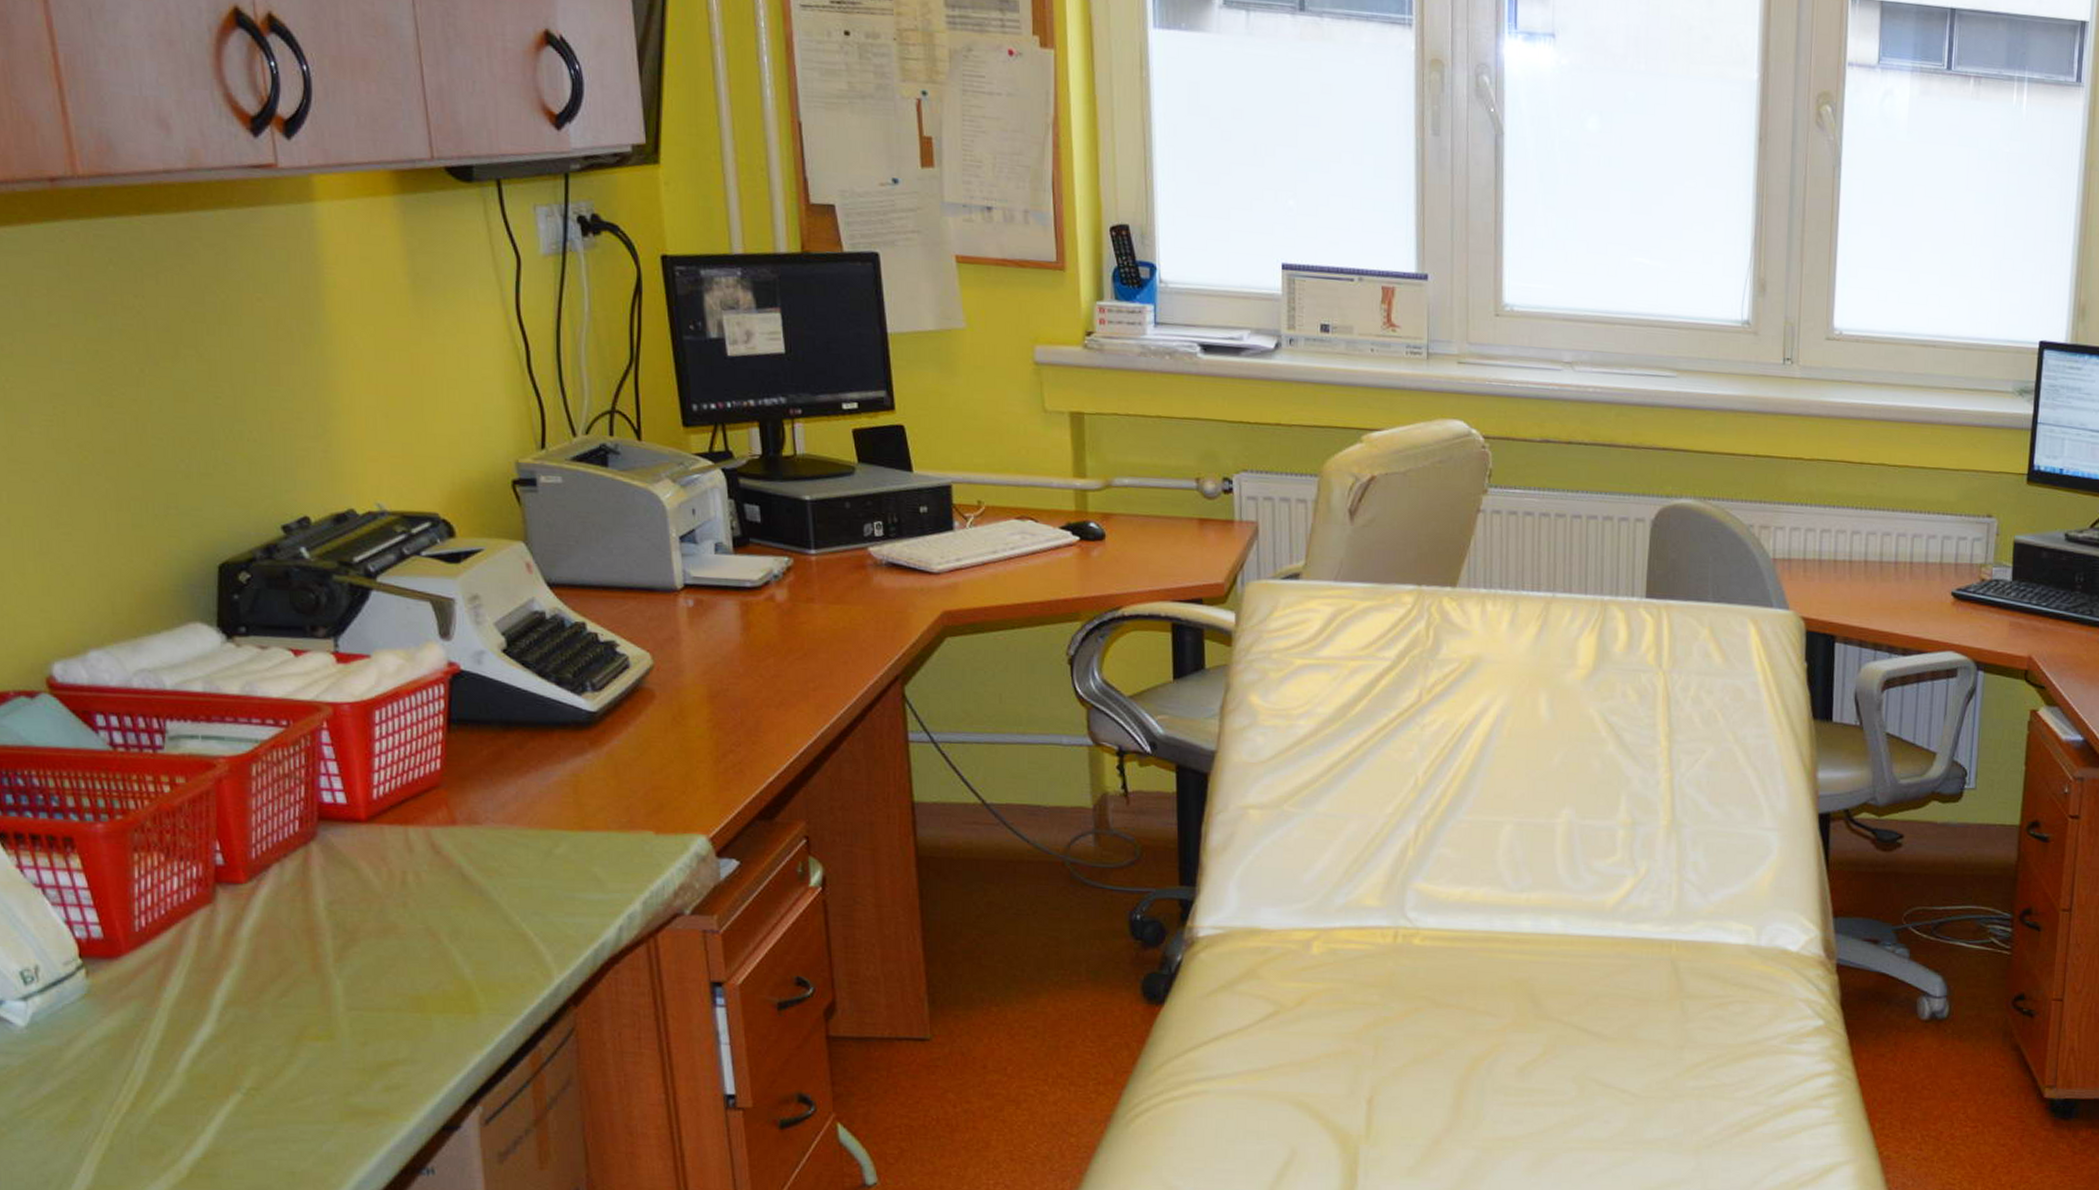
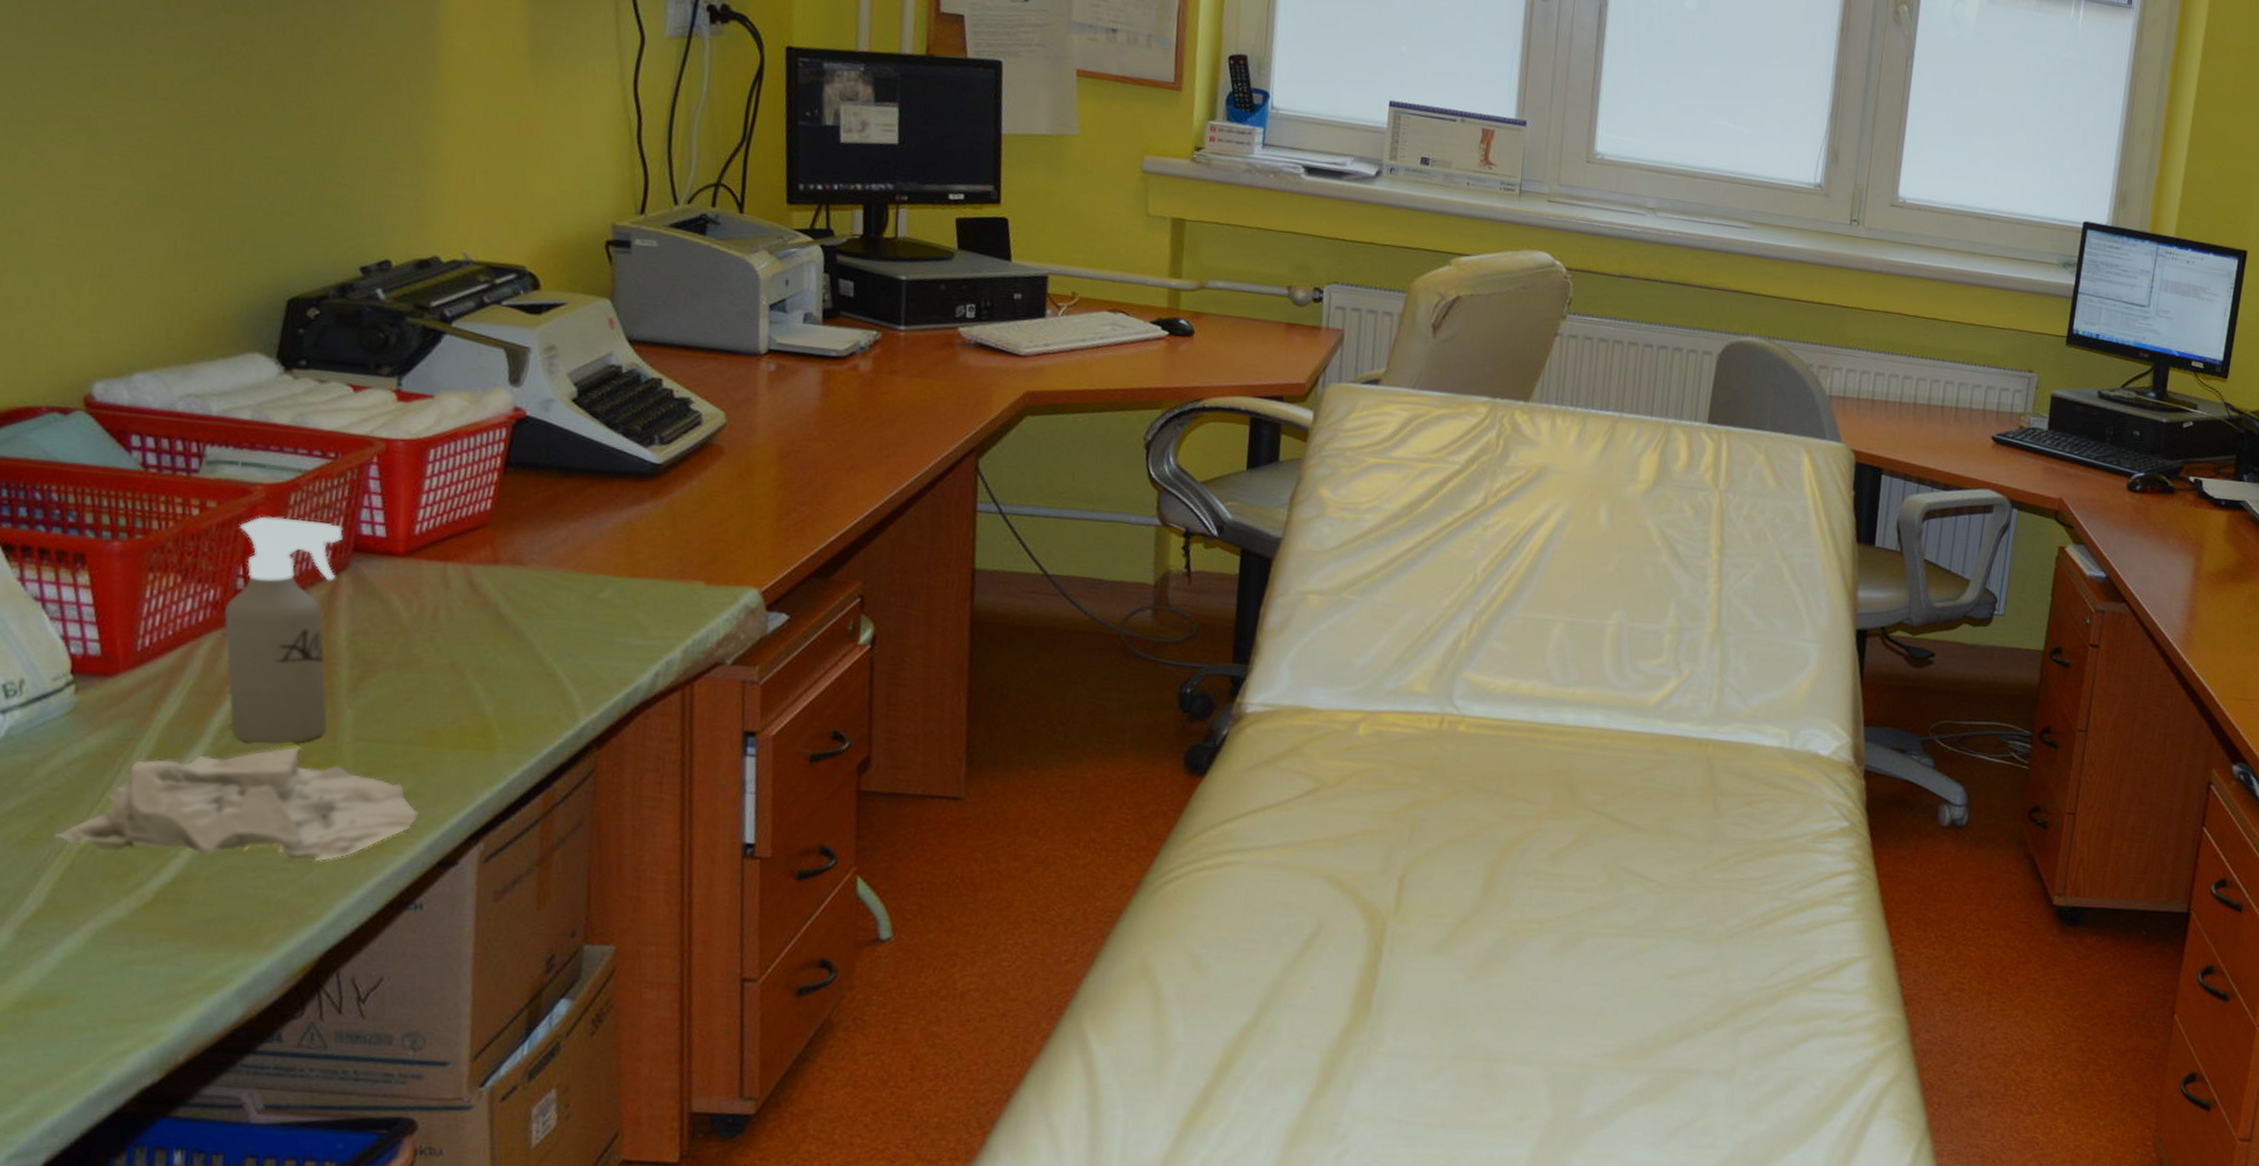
tissue: none [88,1019,417,1132] -> present [52,747,418,862]
spray bottle: none [209,789,320,1019] -> present [224,516,344,745]

